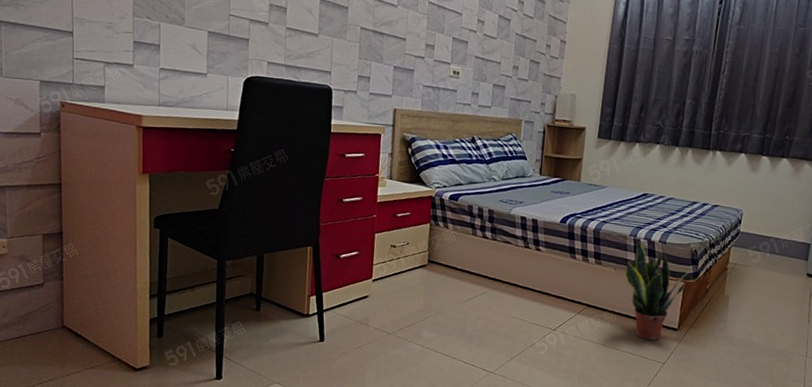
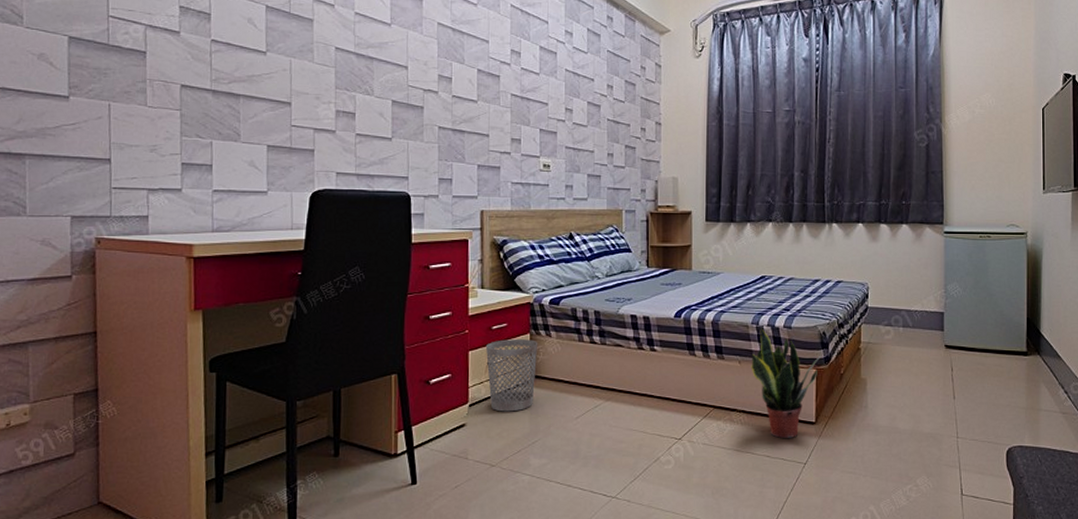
wastebasket: none [390,226,436,290] -> present [486,339,537,412]

